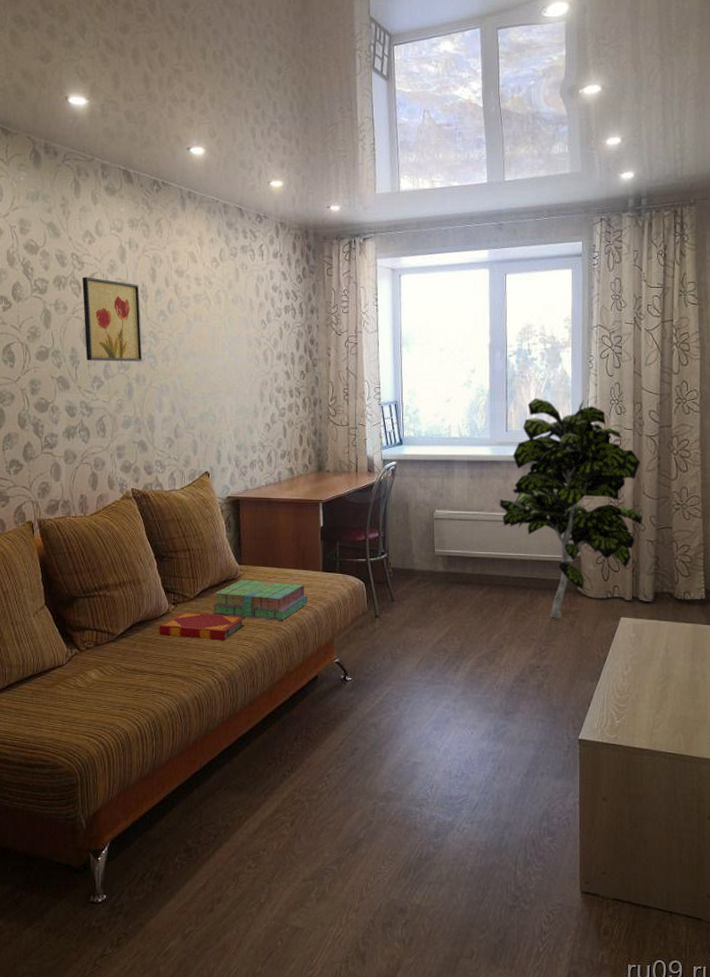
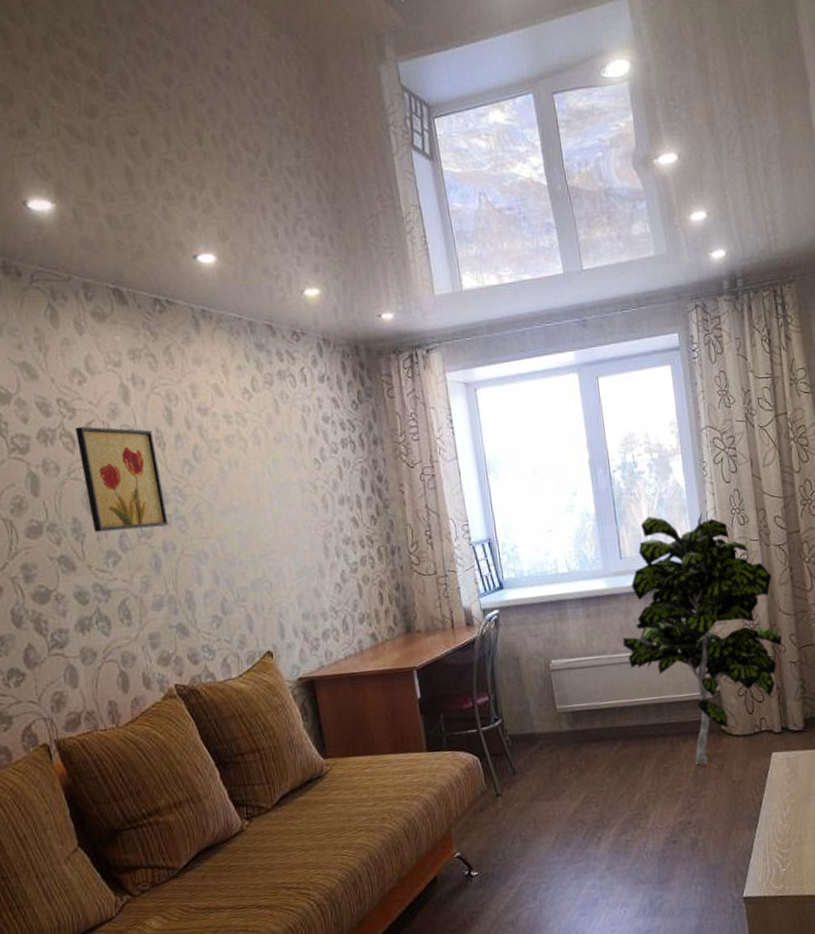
hardback book: present [159,612,246,641] -> none [232,820,341,860]
stack of books: present [212,579,307,621] -> none [297,771,413,824]

